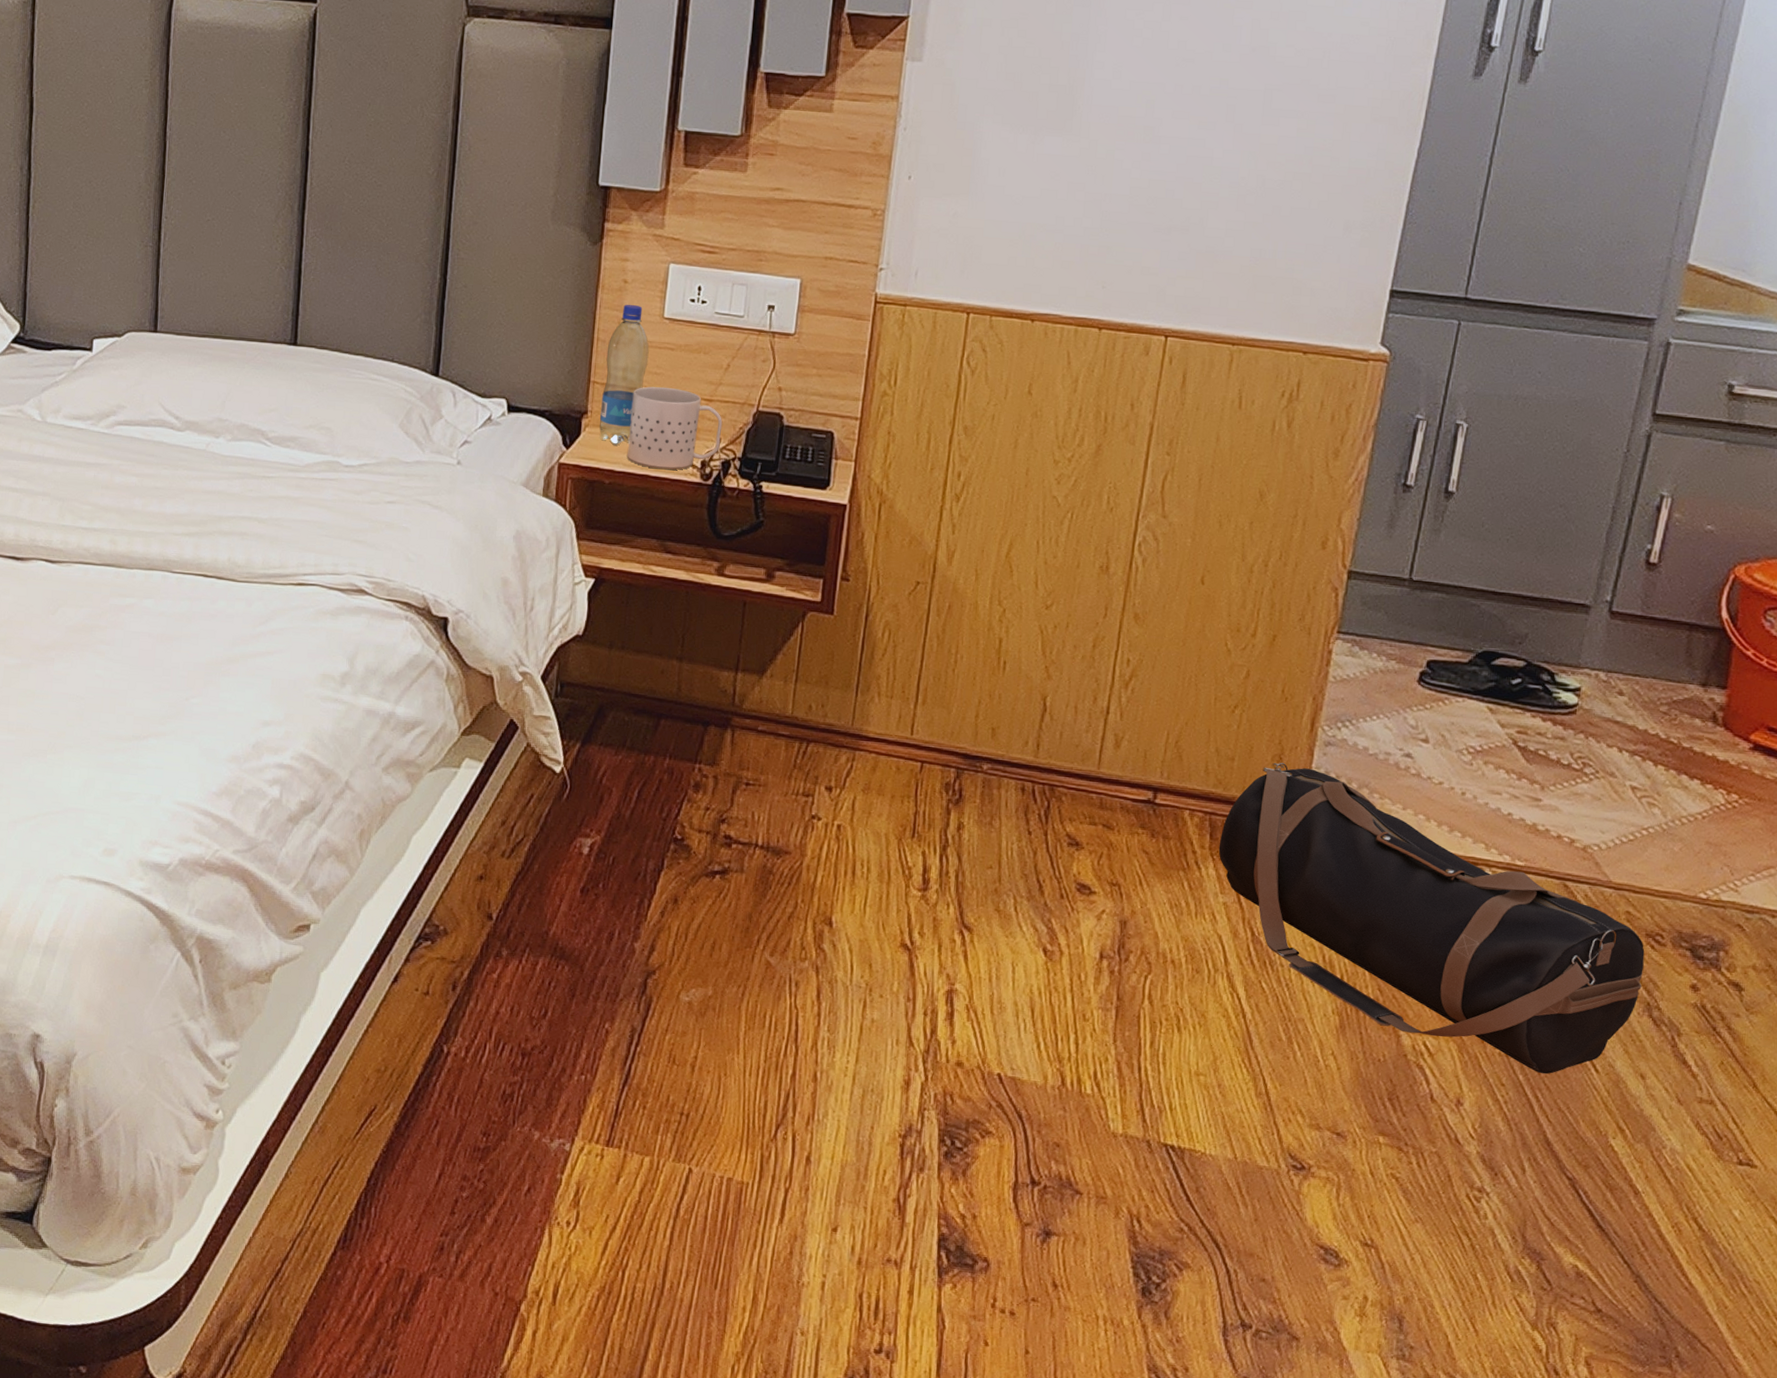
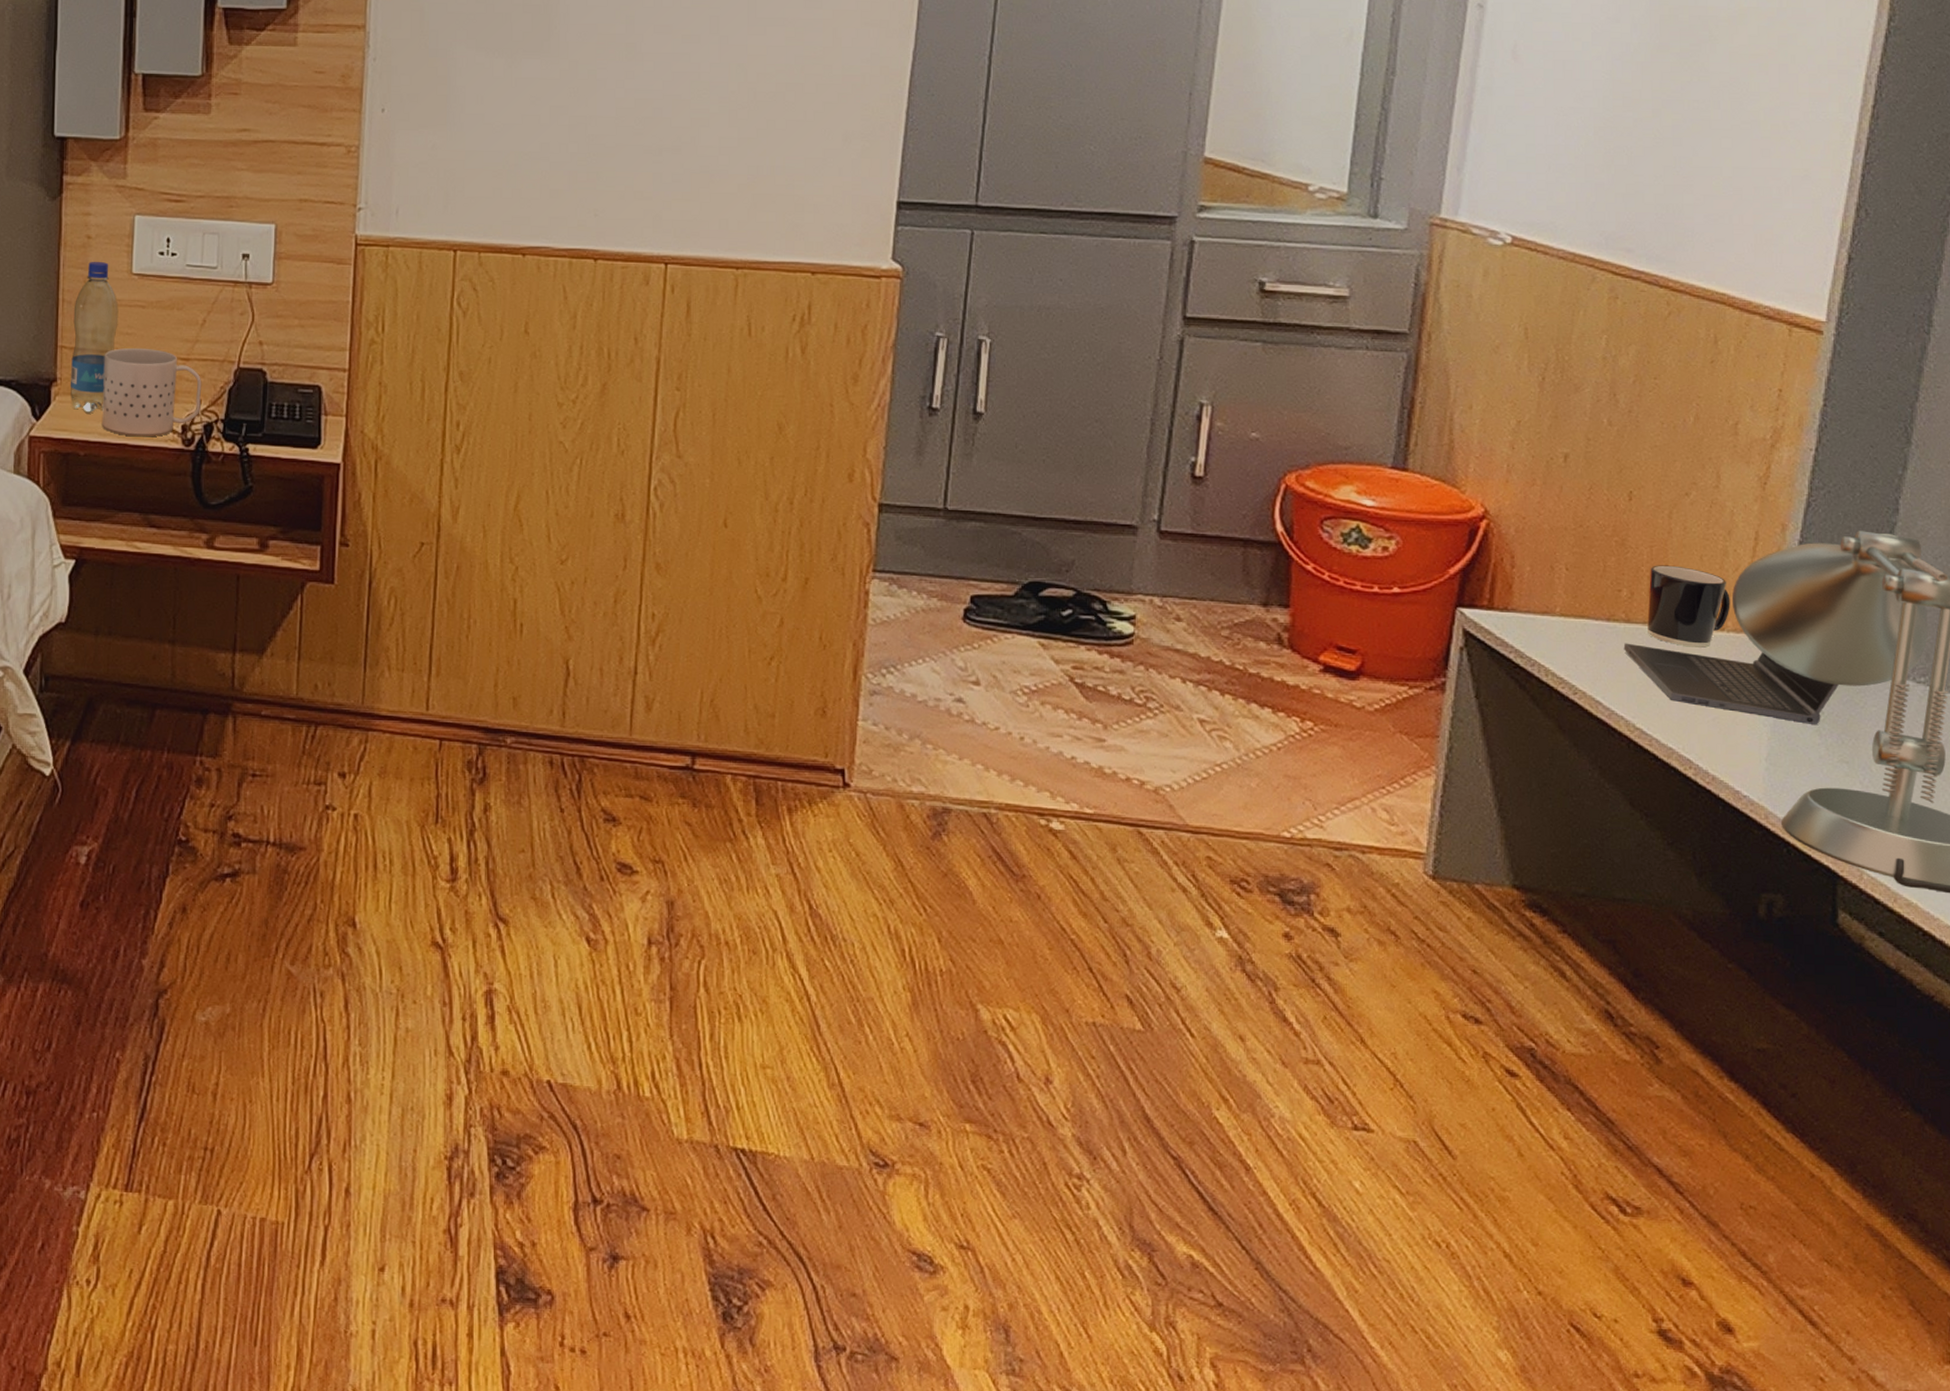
duffel bag: present [1218,763,1645,1074] -> none [766,717,1231,1043]

